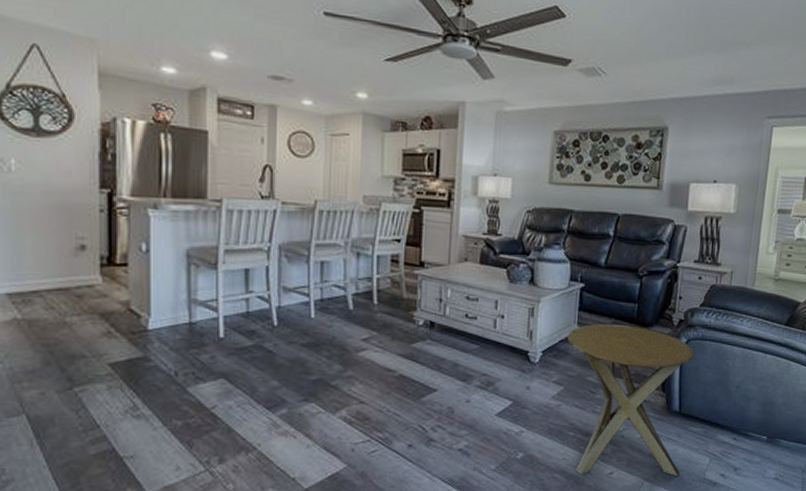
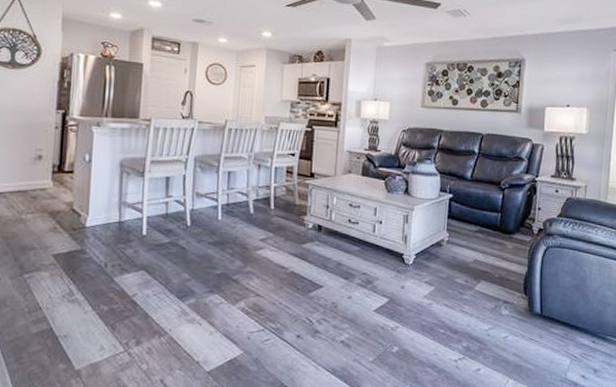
side table: present [567,323,694,476] -> none [438,230,553,375]

